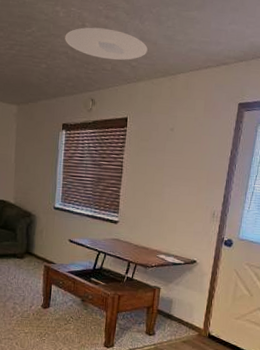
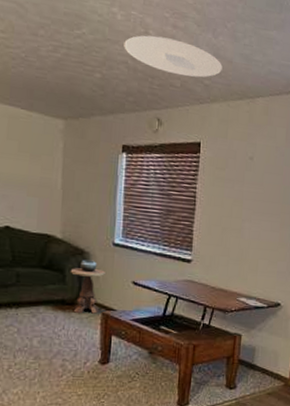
side table: none [20,221,47,266] -> present [70,259,105,314]

